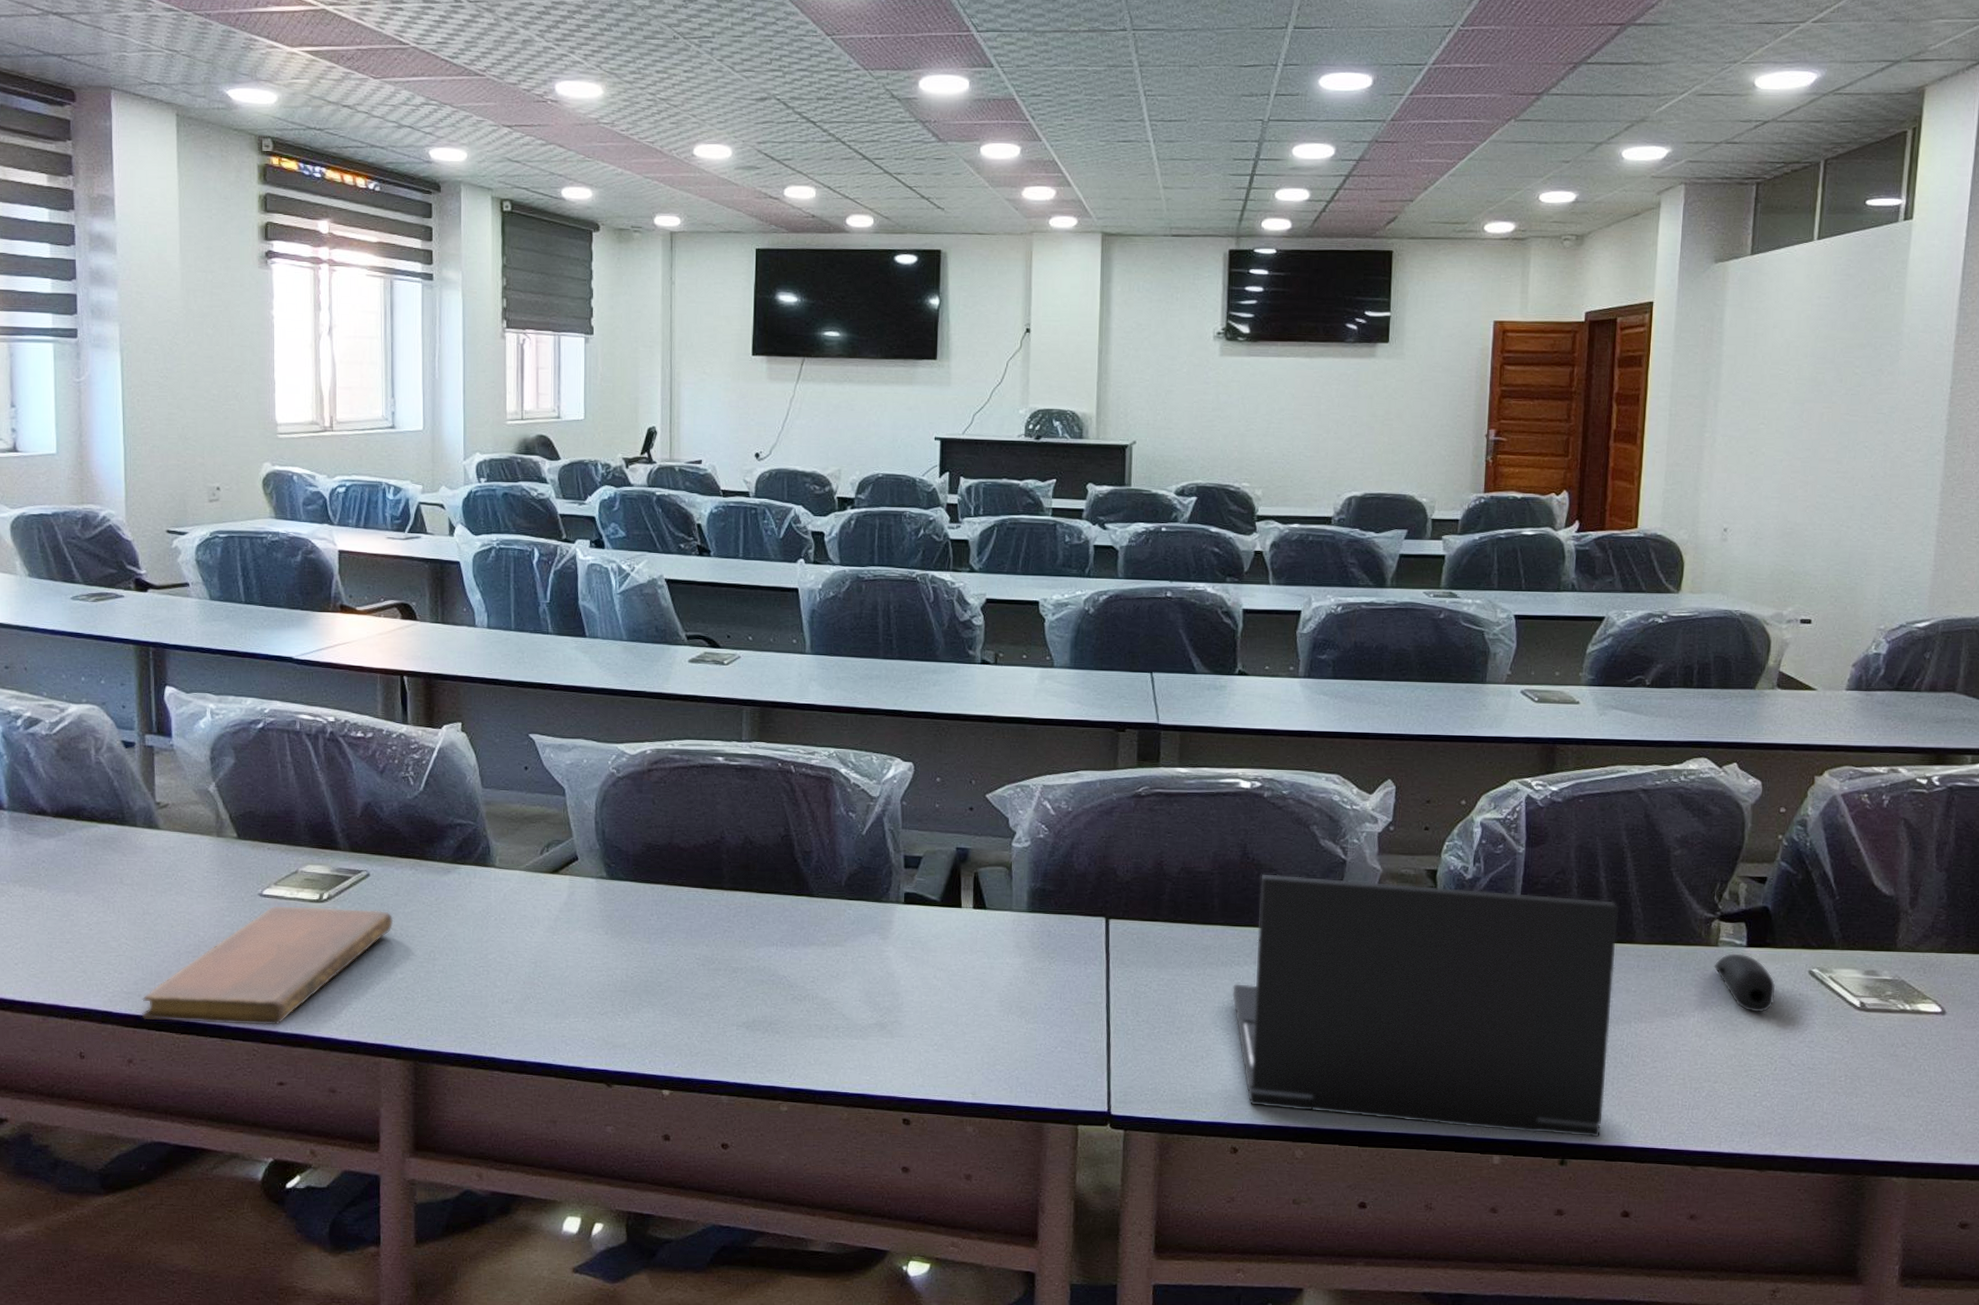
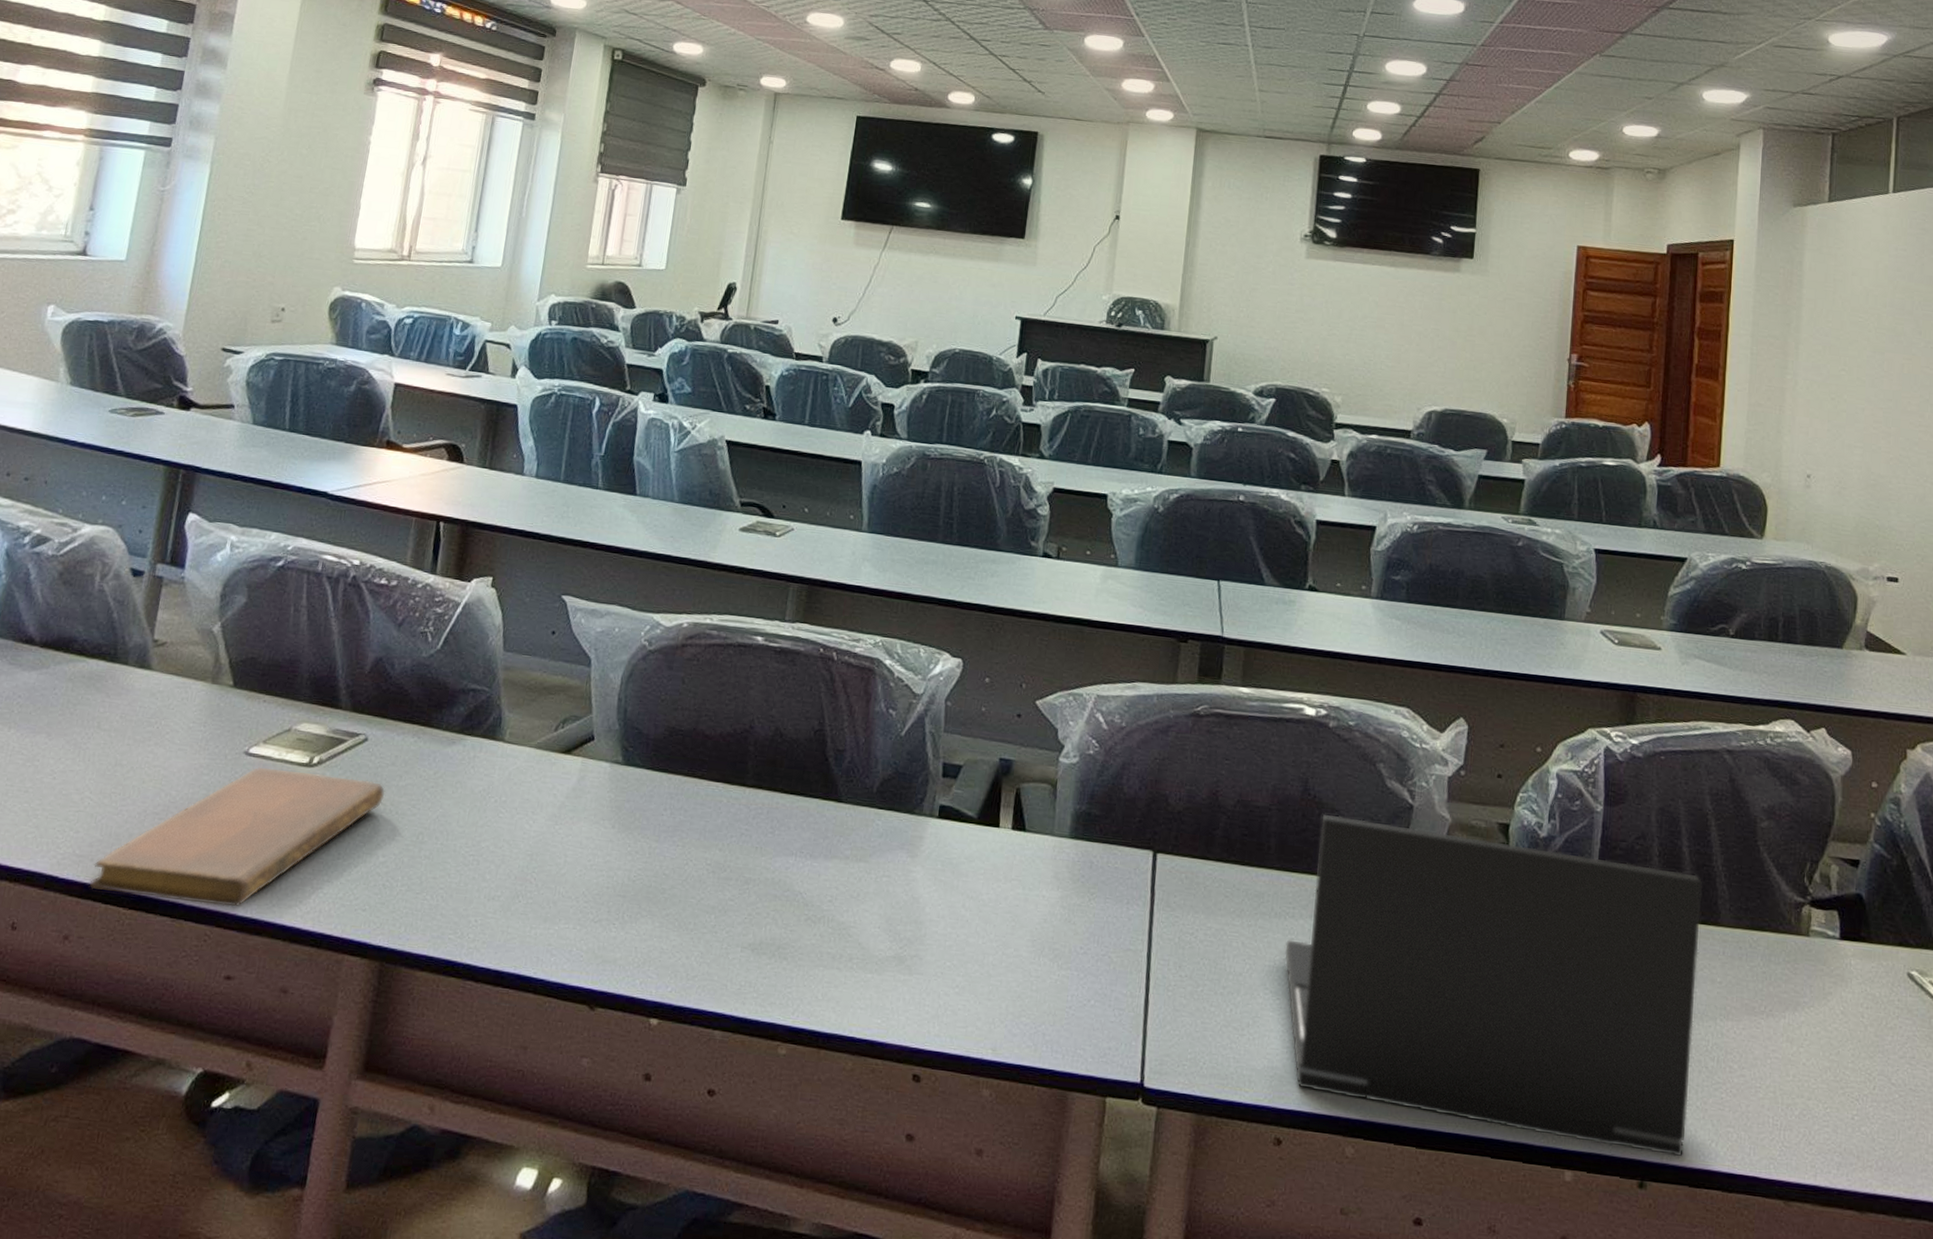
computer mouse: present [1713,953,1776,1012] -> none [1805,945,1872,1018]

